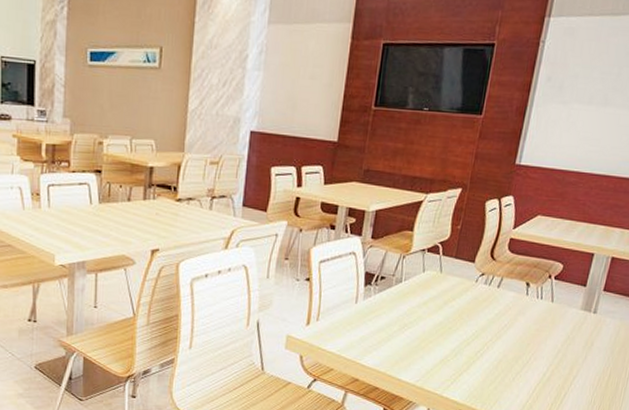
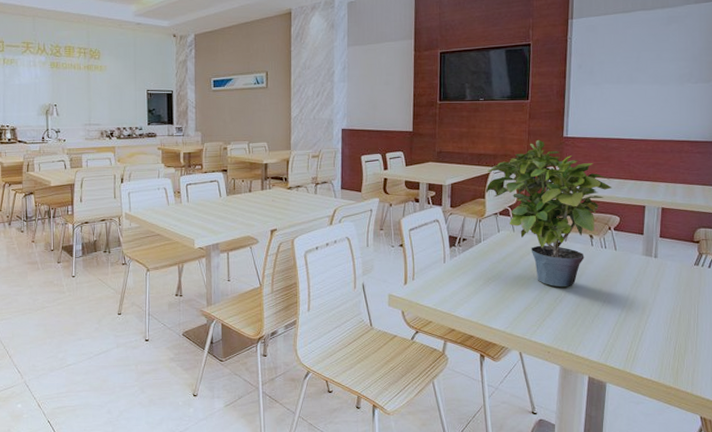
potted plant: none [415,165,561,340] -> present [485,139,612,288]

